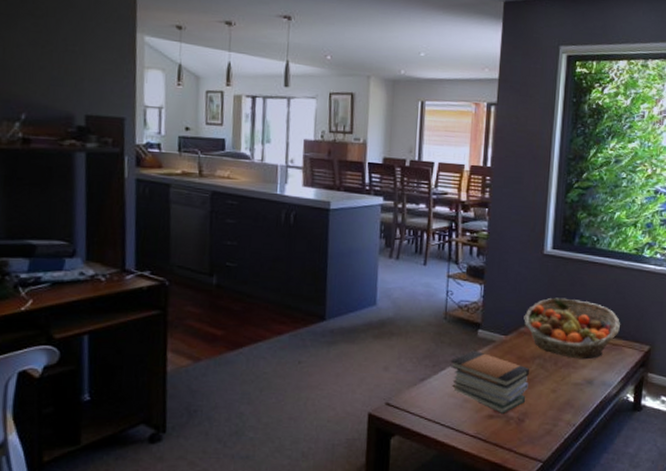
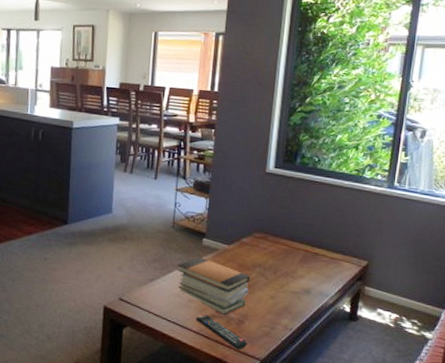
remote control: none [472,416,528,452] -> present [196,315,247,350]
fruit basket: present [524,297,620,360] -> none [246,212,339,271]

